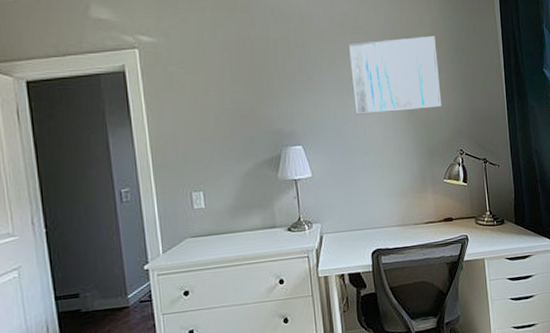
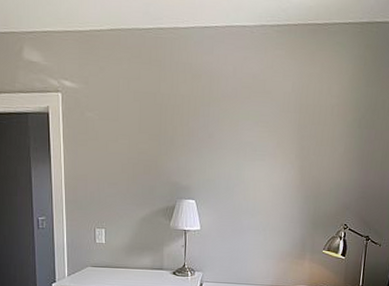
wall art: present [348,35,442,115] -> none [248,106,340,180]

